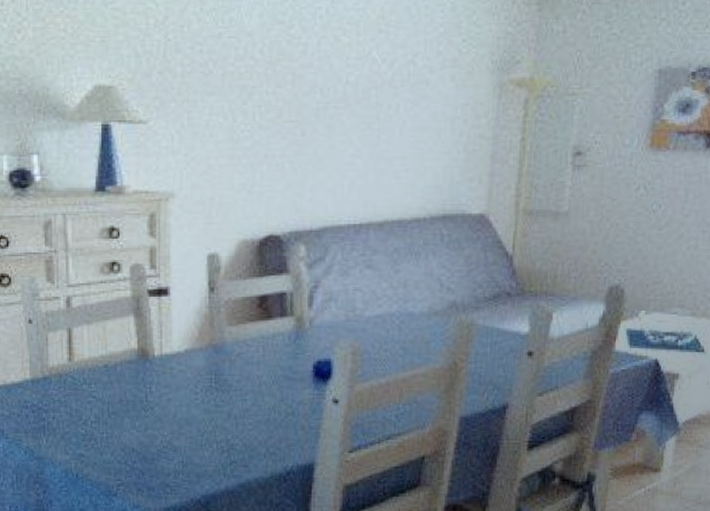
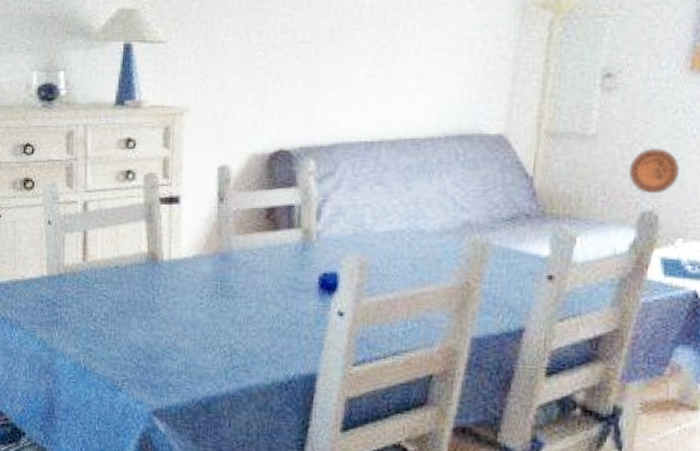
decorative plate: none [597,224,642,269] -> present [628,148,679,194]

